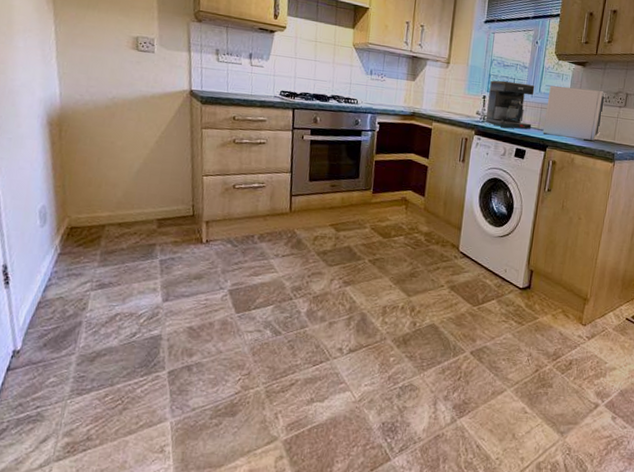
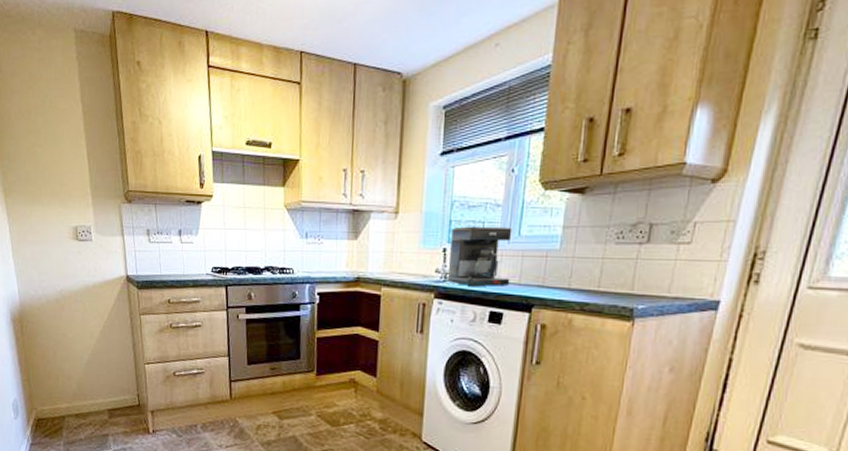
microwave: present [542,85,607,141] -> none [526,224,620,294]

